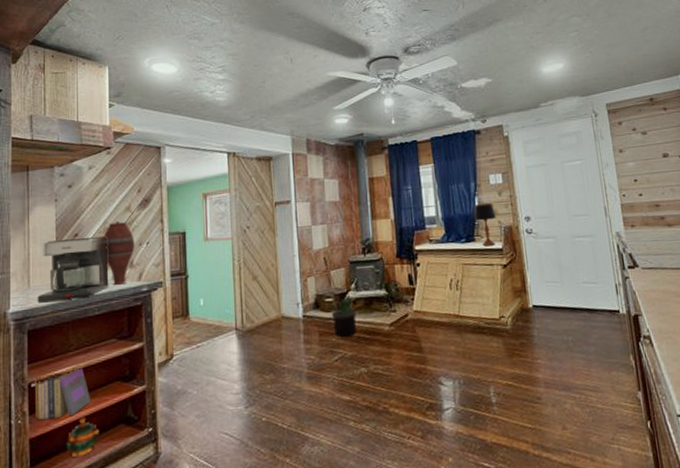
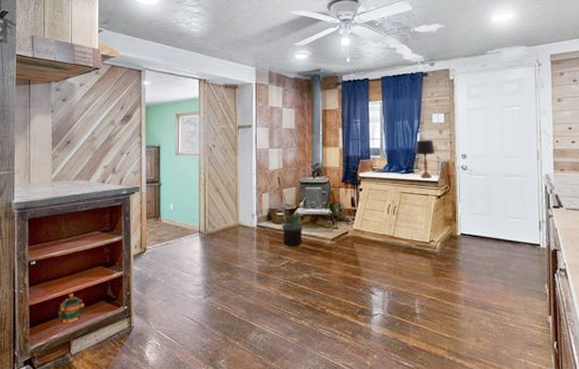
books: present [34,367,91,420] -> none [33,252,78,291]
coffee maker: present [37,235,109,303] -> none [36,144,95,197]
vase: present [103,221,135,285] -> none [91,133,117,187]

